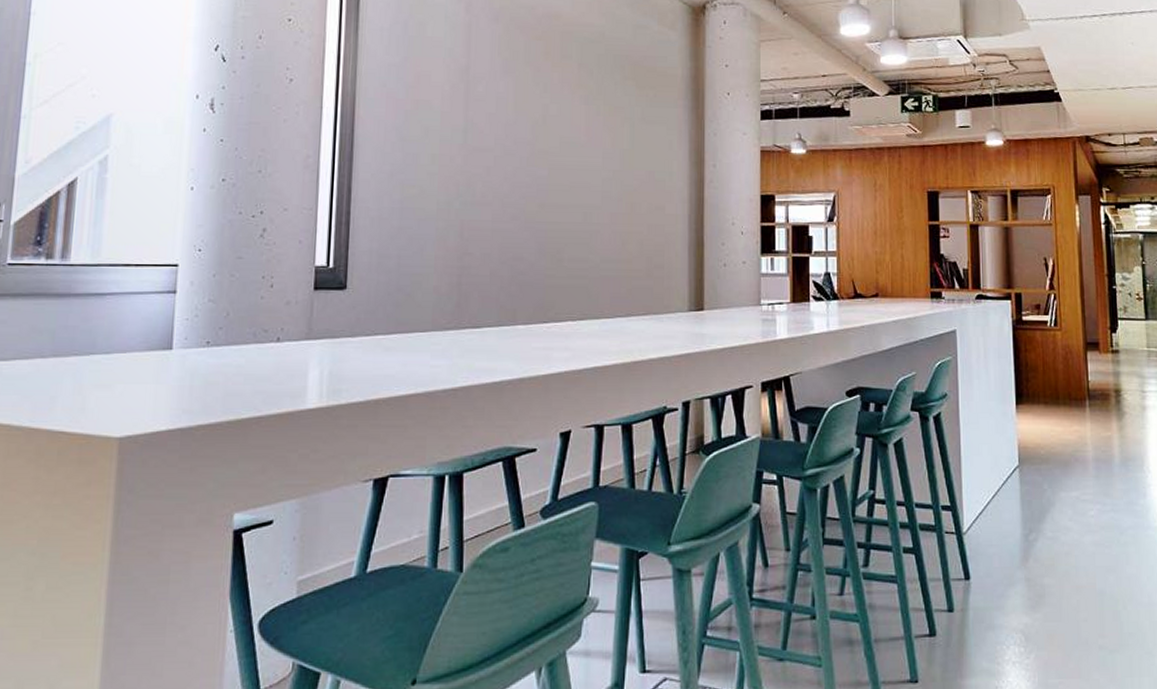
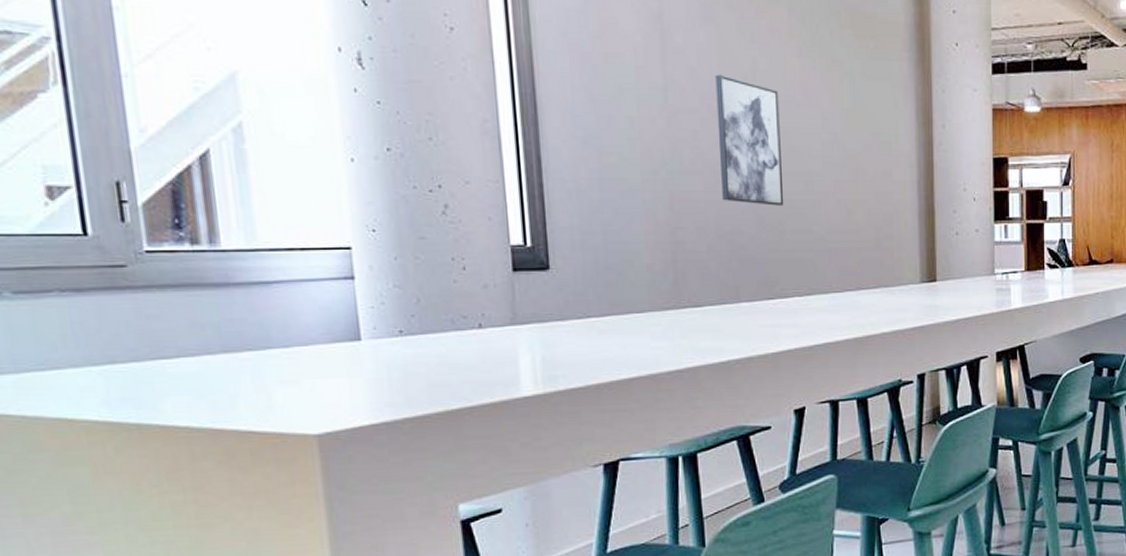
wall art: none [508,119,565,235] -> present [715,74,784,206]

